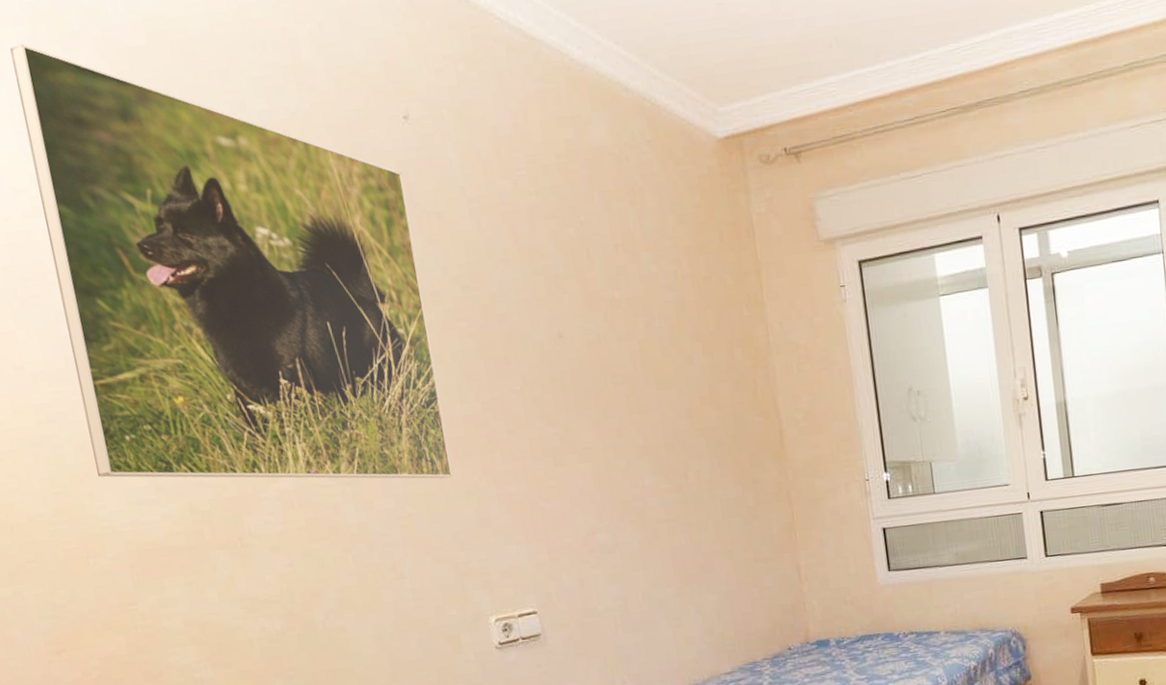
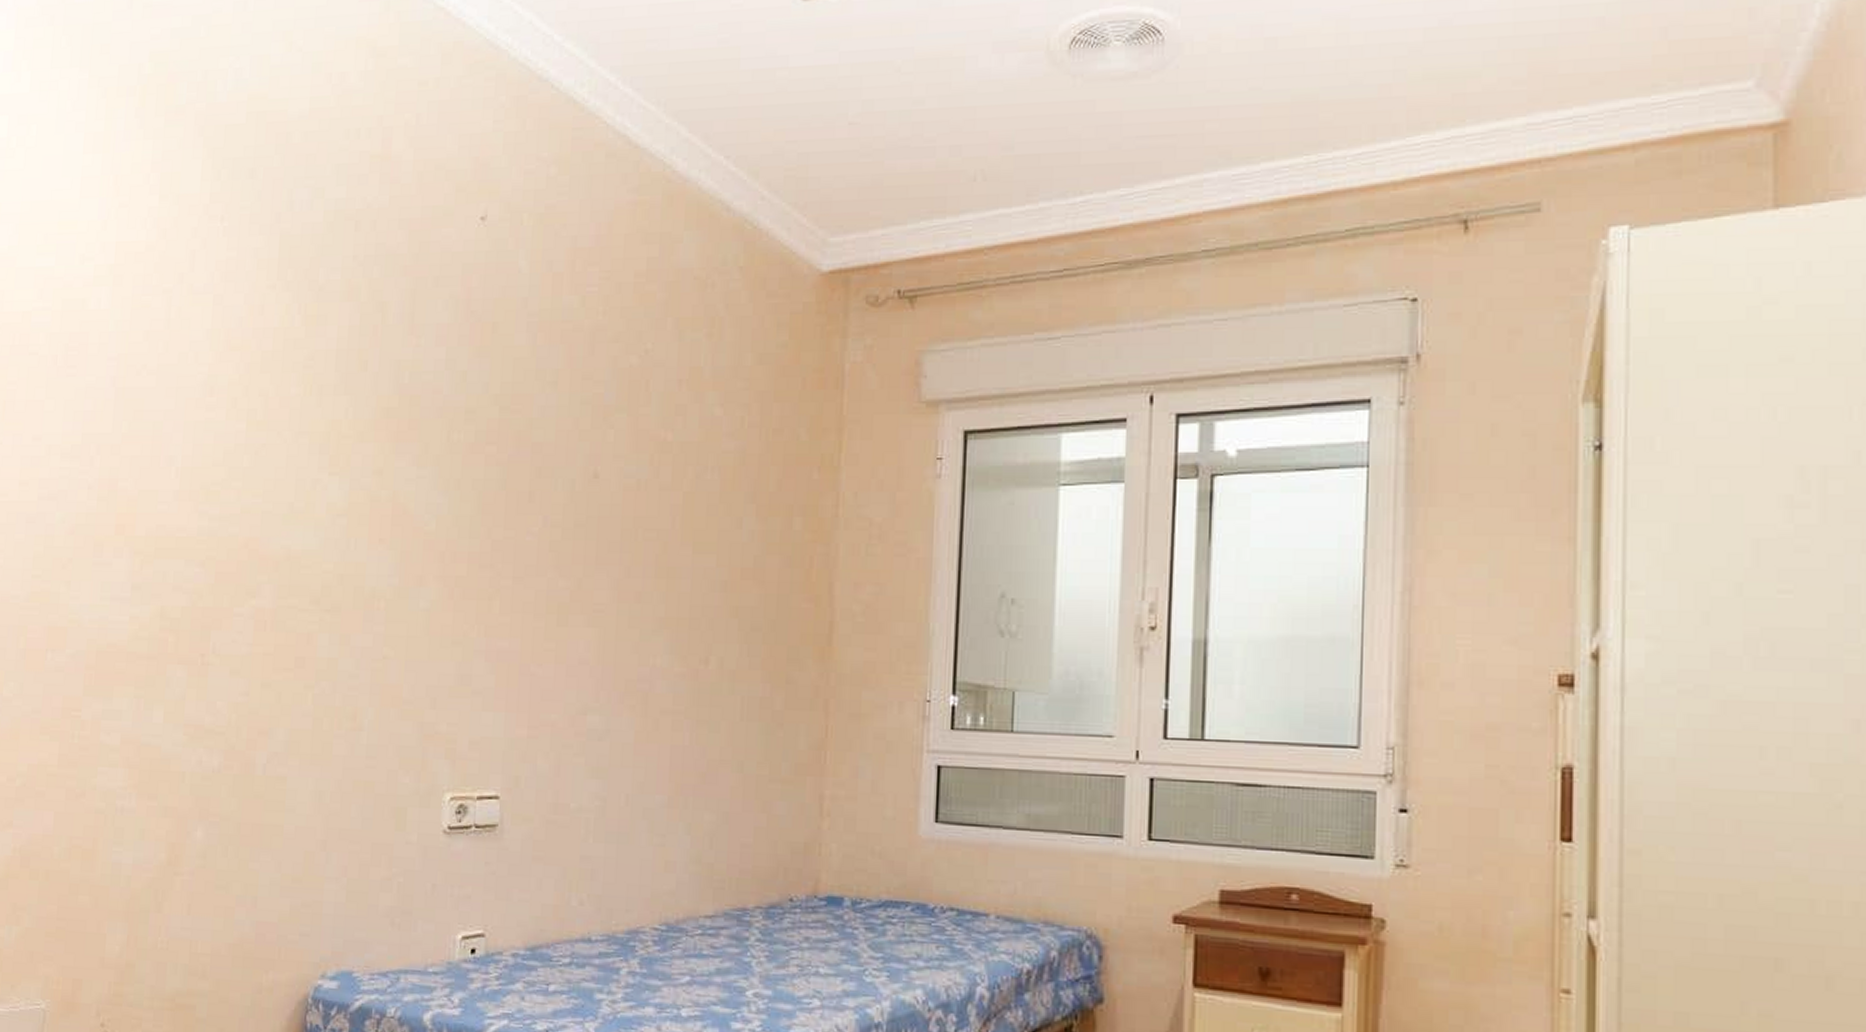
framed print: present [10,43,453,479] -> none [81,113,466,621]

